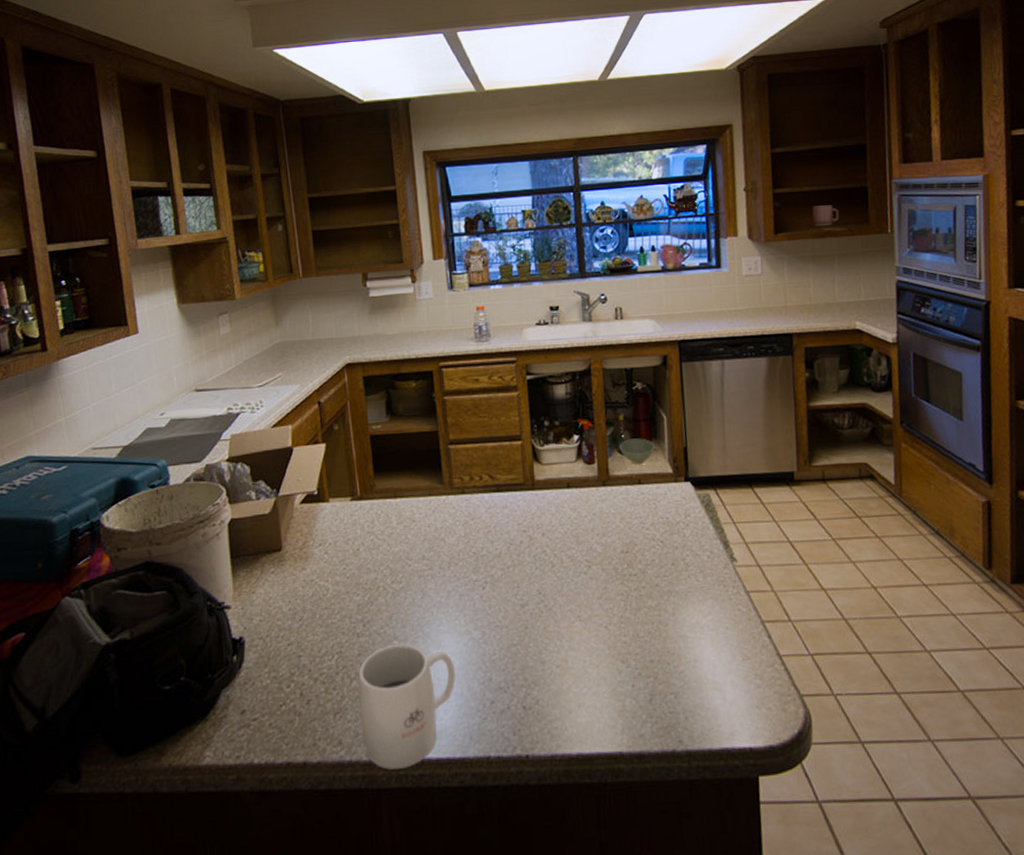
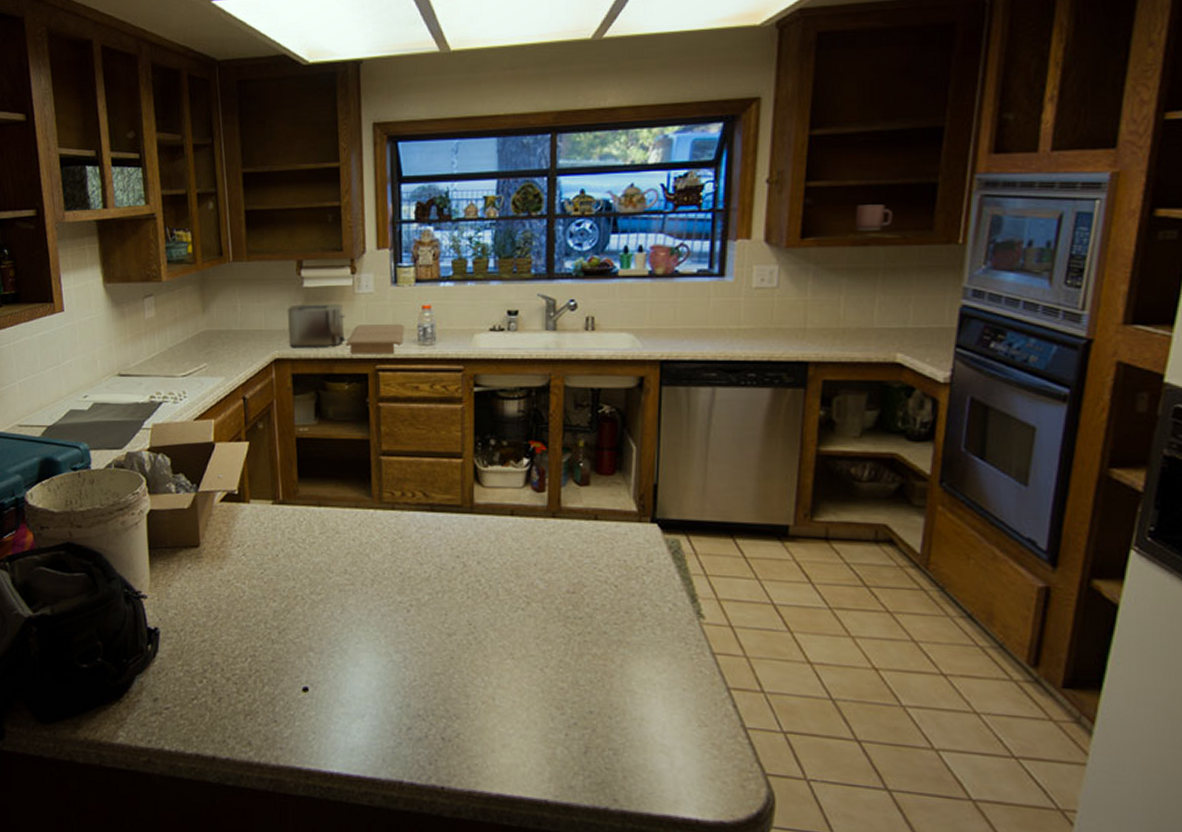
toaster: none [355,310,410,353] -> present [287,304,347,348]
mug: present [358,643,455,770] -> none [270,655,371,779]
cutting board: none [410,324,463,355] -> present [345,323,405,355]
bowl: present [620,438,655,465] -> none [576,468,619,499]

